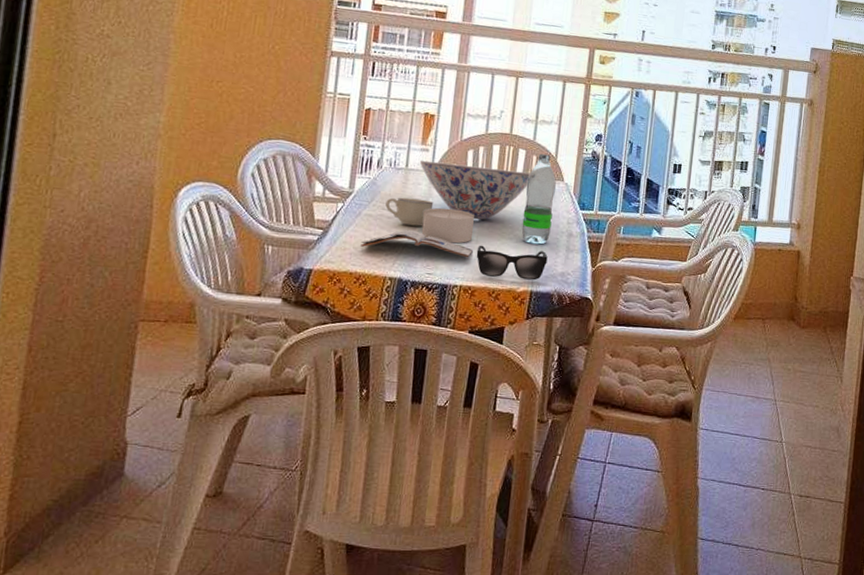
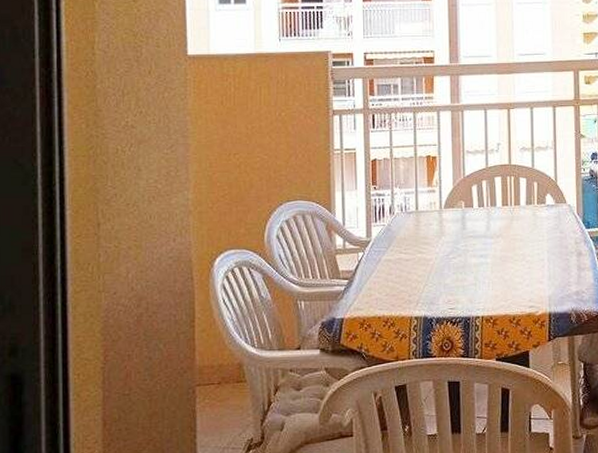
magazine: present [361,230,473,258] -> none [385,269,489,291]
cup: present [385,197,434,227] -> none [402,238,447,265]
bowl: present [419,160,530,220] -> none [428,199,533,252]
candle: present [421,207,474,244] -> none [438,244,488,277]
sunglasses: present [476,245,548,280] -> none [493,273,561,304]
bottle: present [521,153,556,245] -> none [531,179,560,268]

